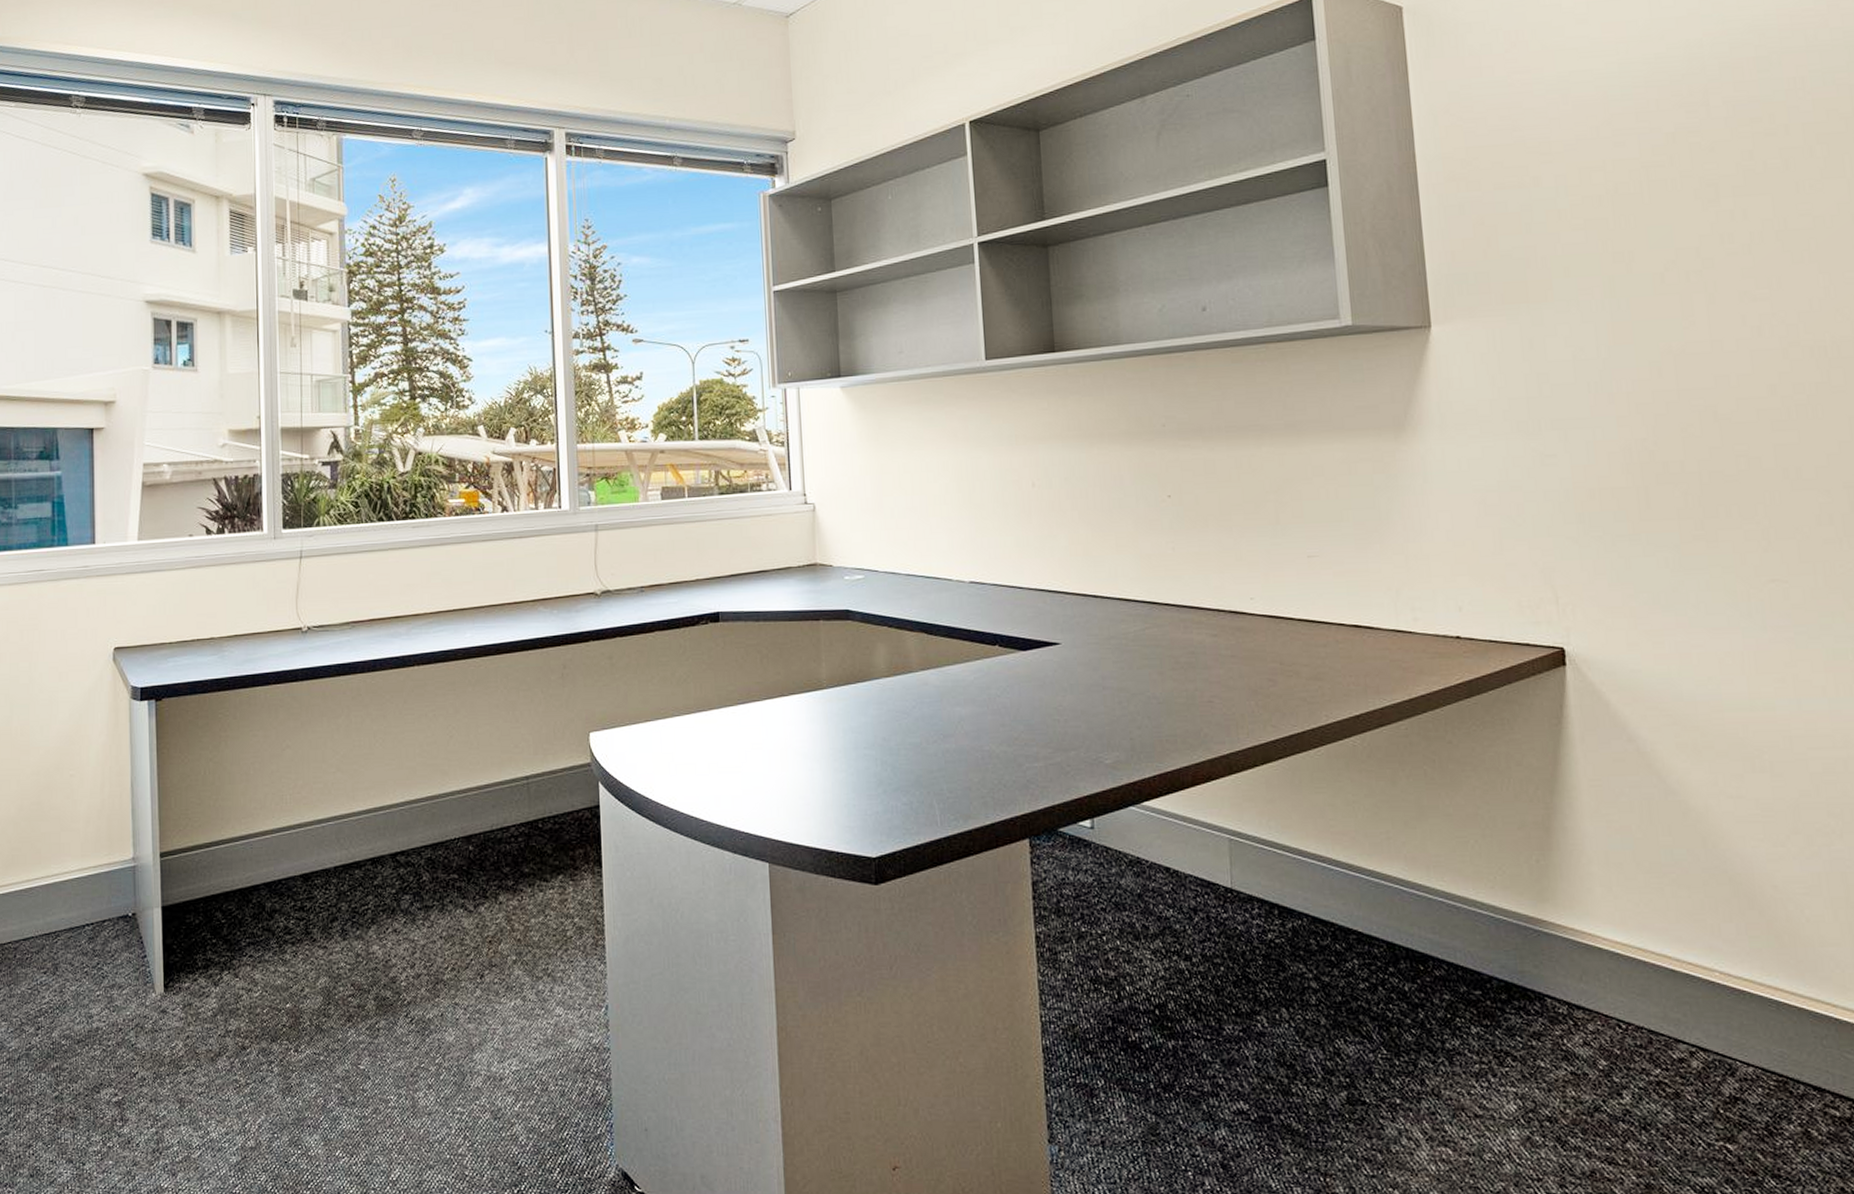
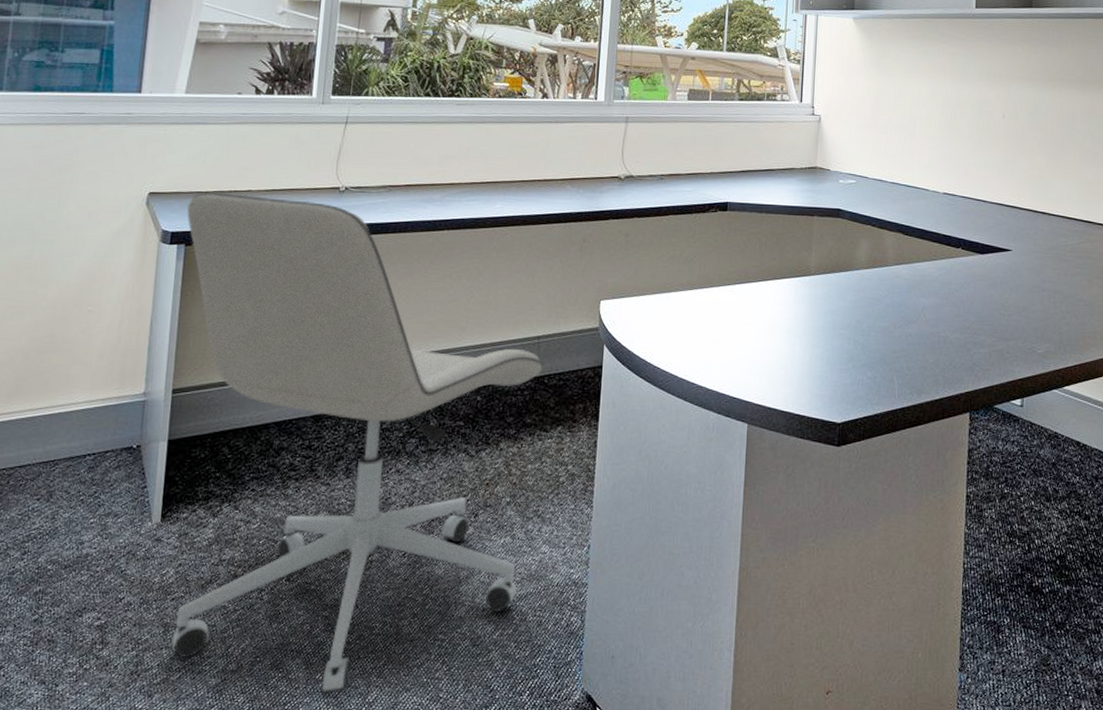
office chair: none [153,642,536,1173] -> present [171,192,544,695]

